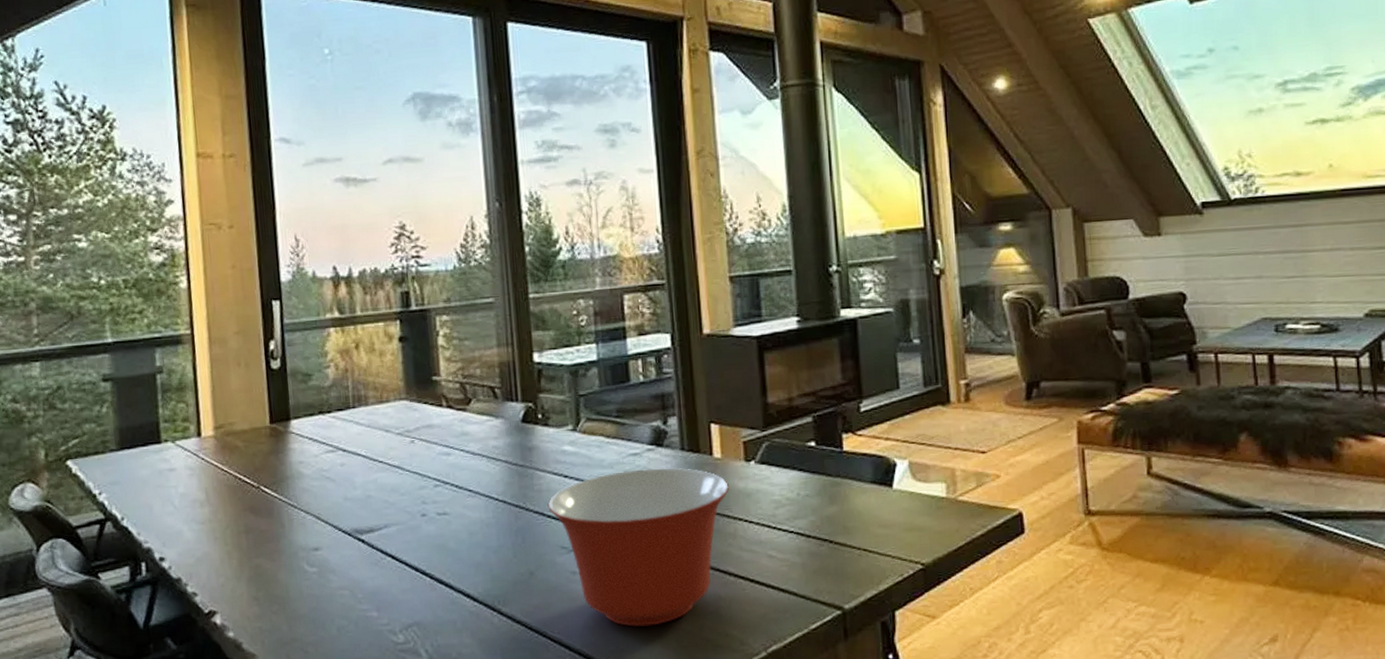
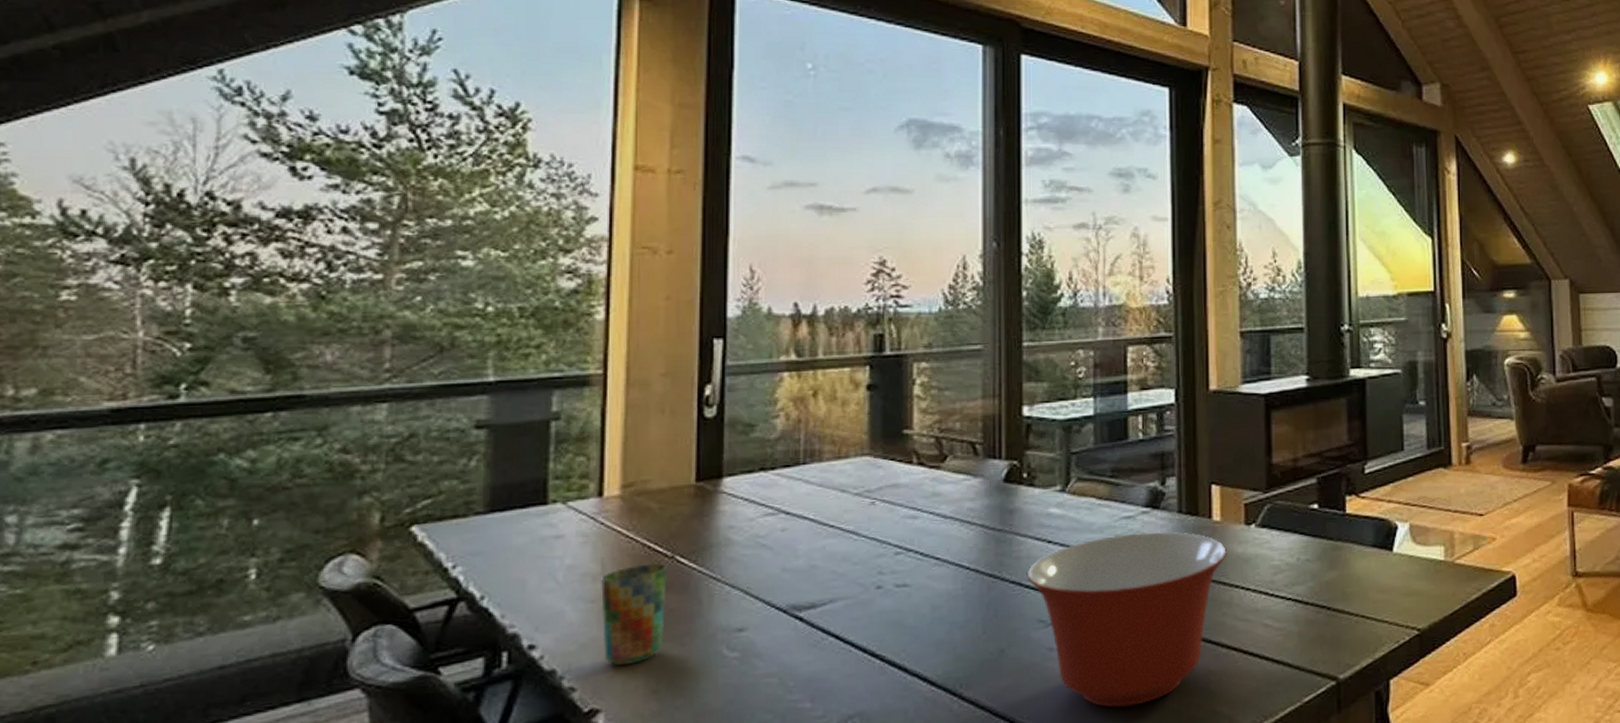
cup: none [207,493,258,576] -> present [601,564,667,666]

